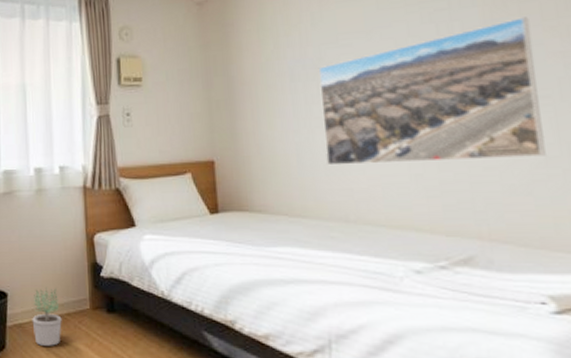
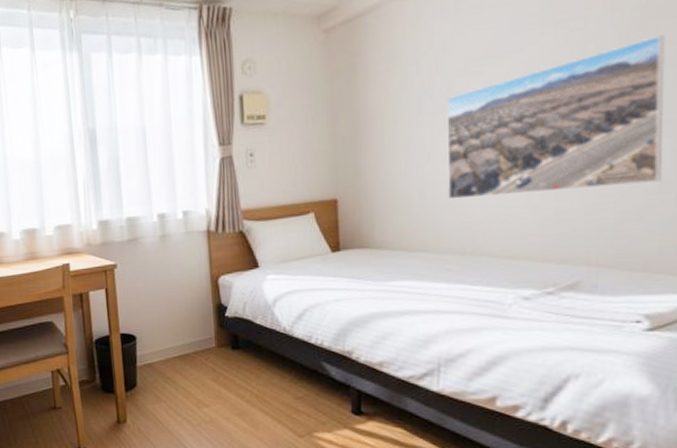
potted plant: present [32,286,62,346] -> none [161,328,190,382]

